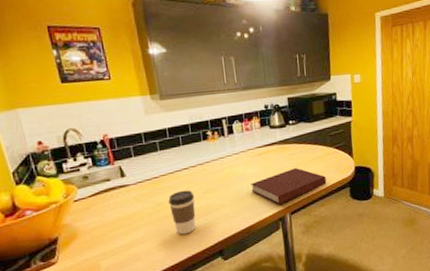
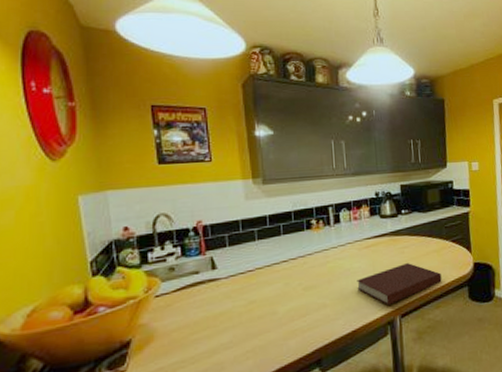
coffee cup: present [168,190,196,235] -> none [263,286,293,340]

